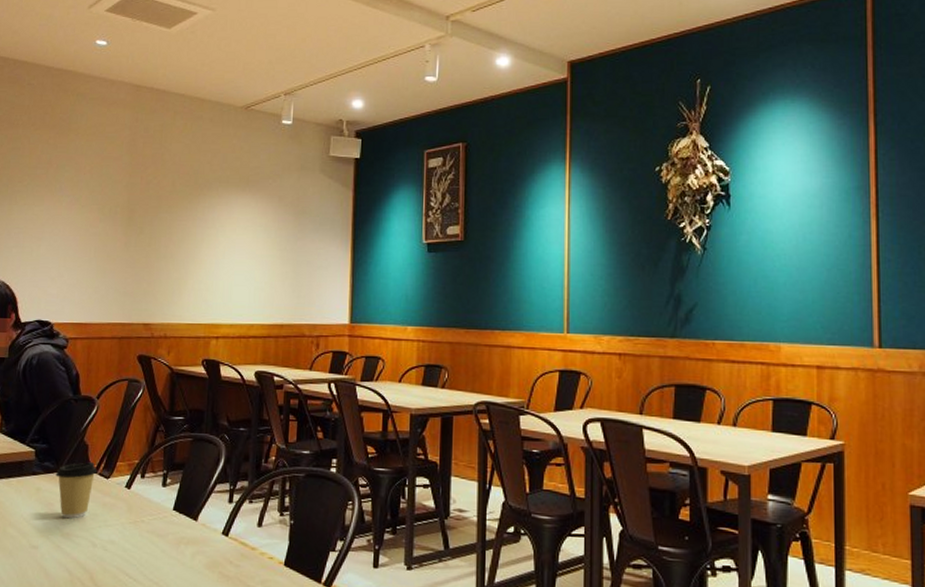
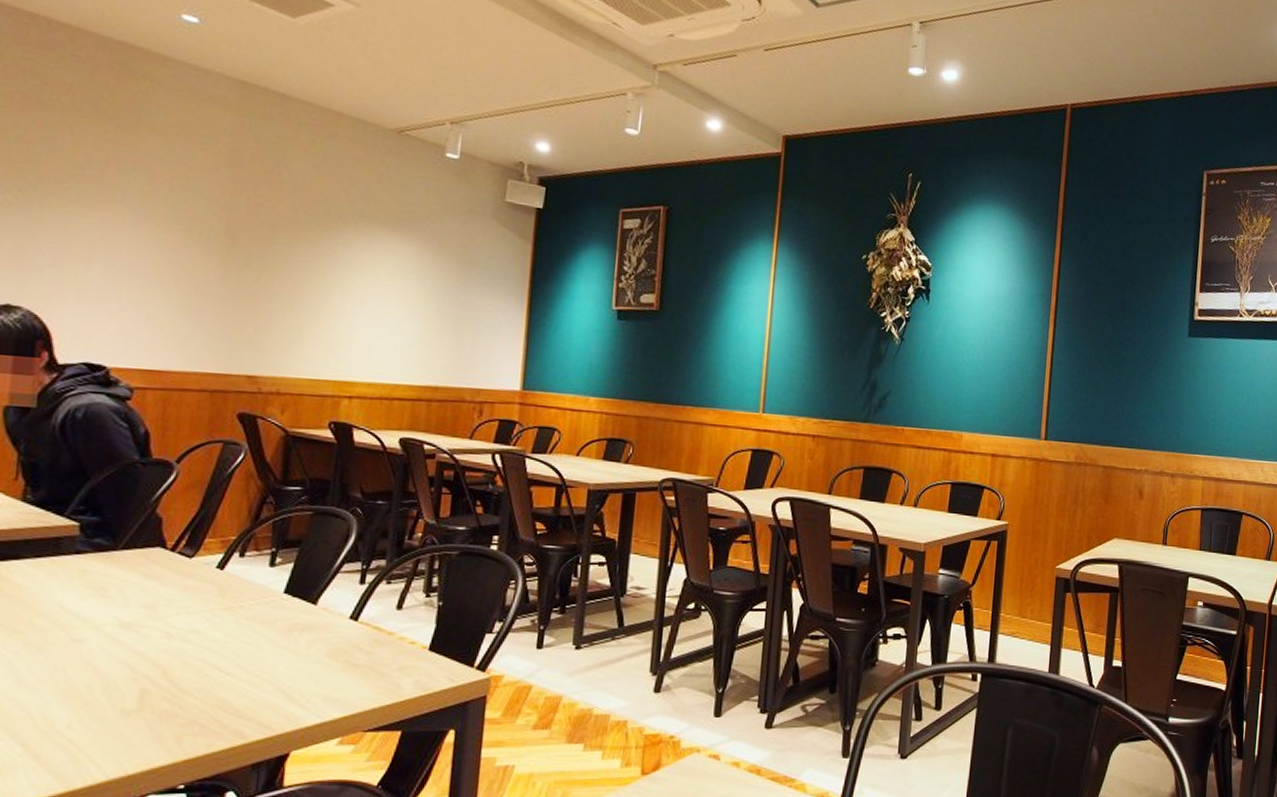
coffee cup: present [55,462,98,519] -> none [111,538,176,606]

